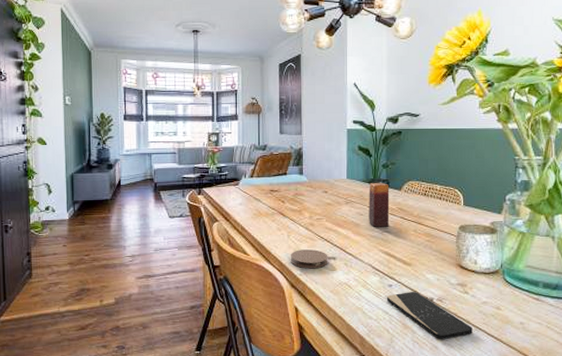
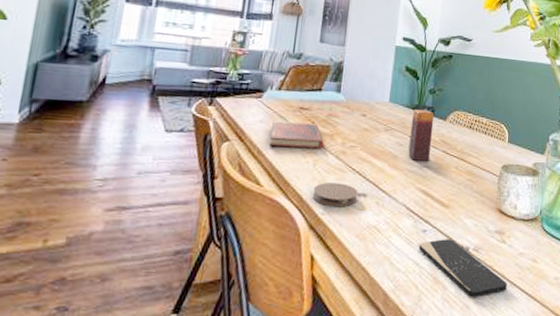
diary: none [249,203,294,224] -> present [268,121,324,148]

